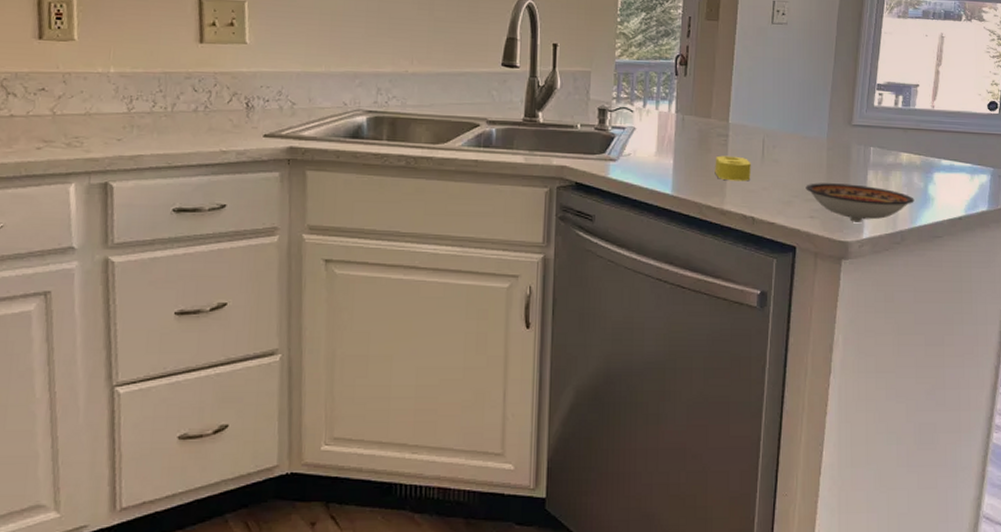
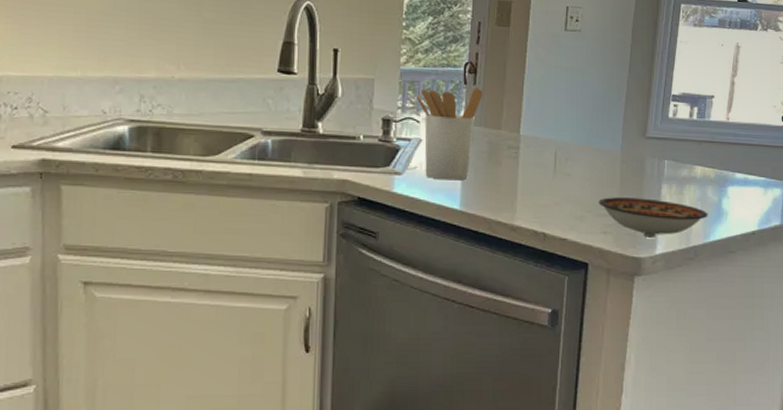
utensil holder: none [631,78,694,167] -> present [417,87,483,181]
sponge: present [715,155,751,182] -> none [505,169,542,196]

